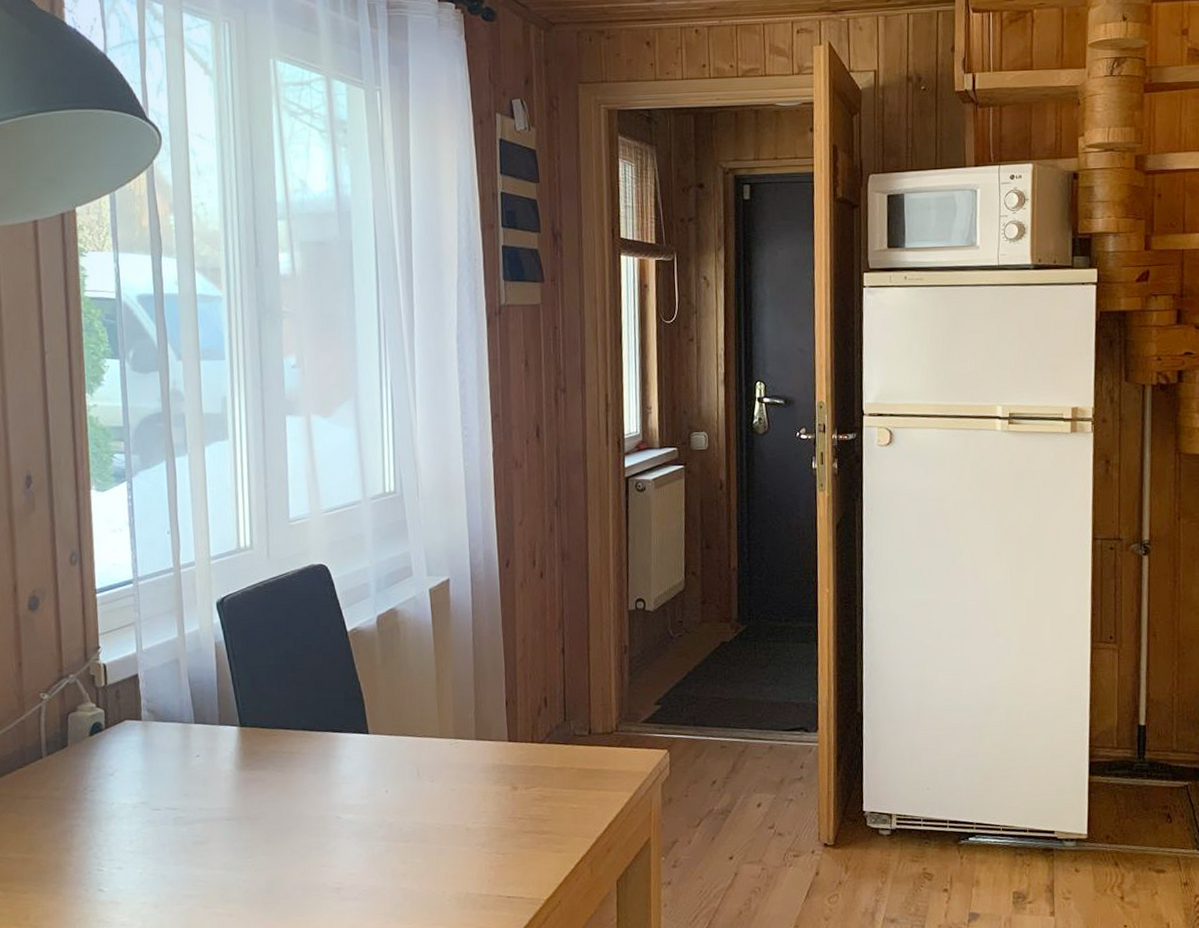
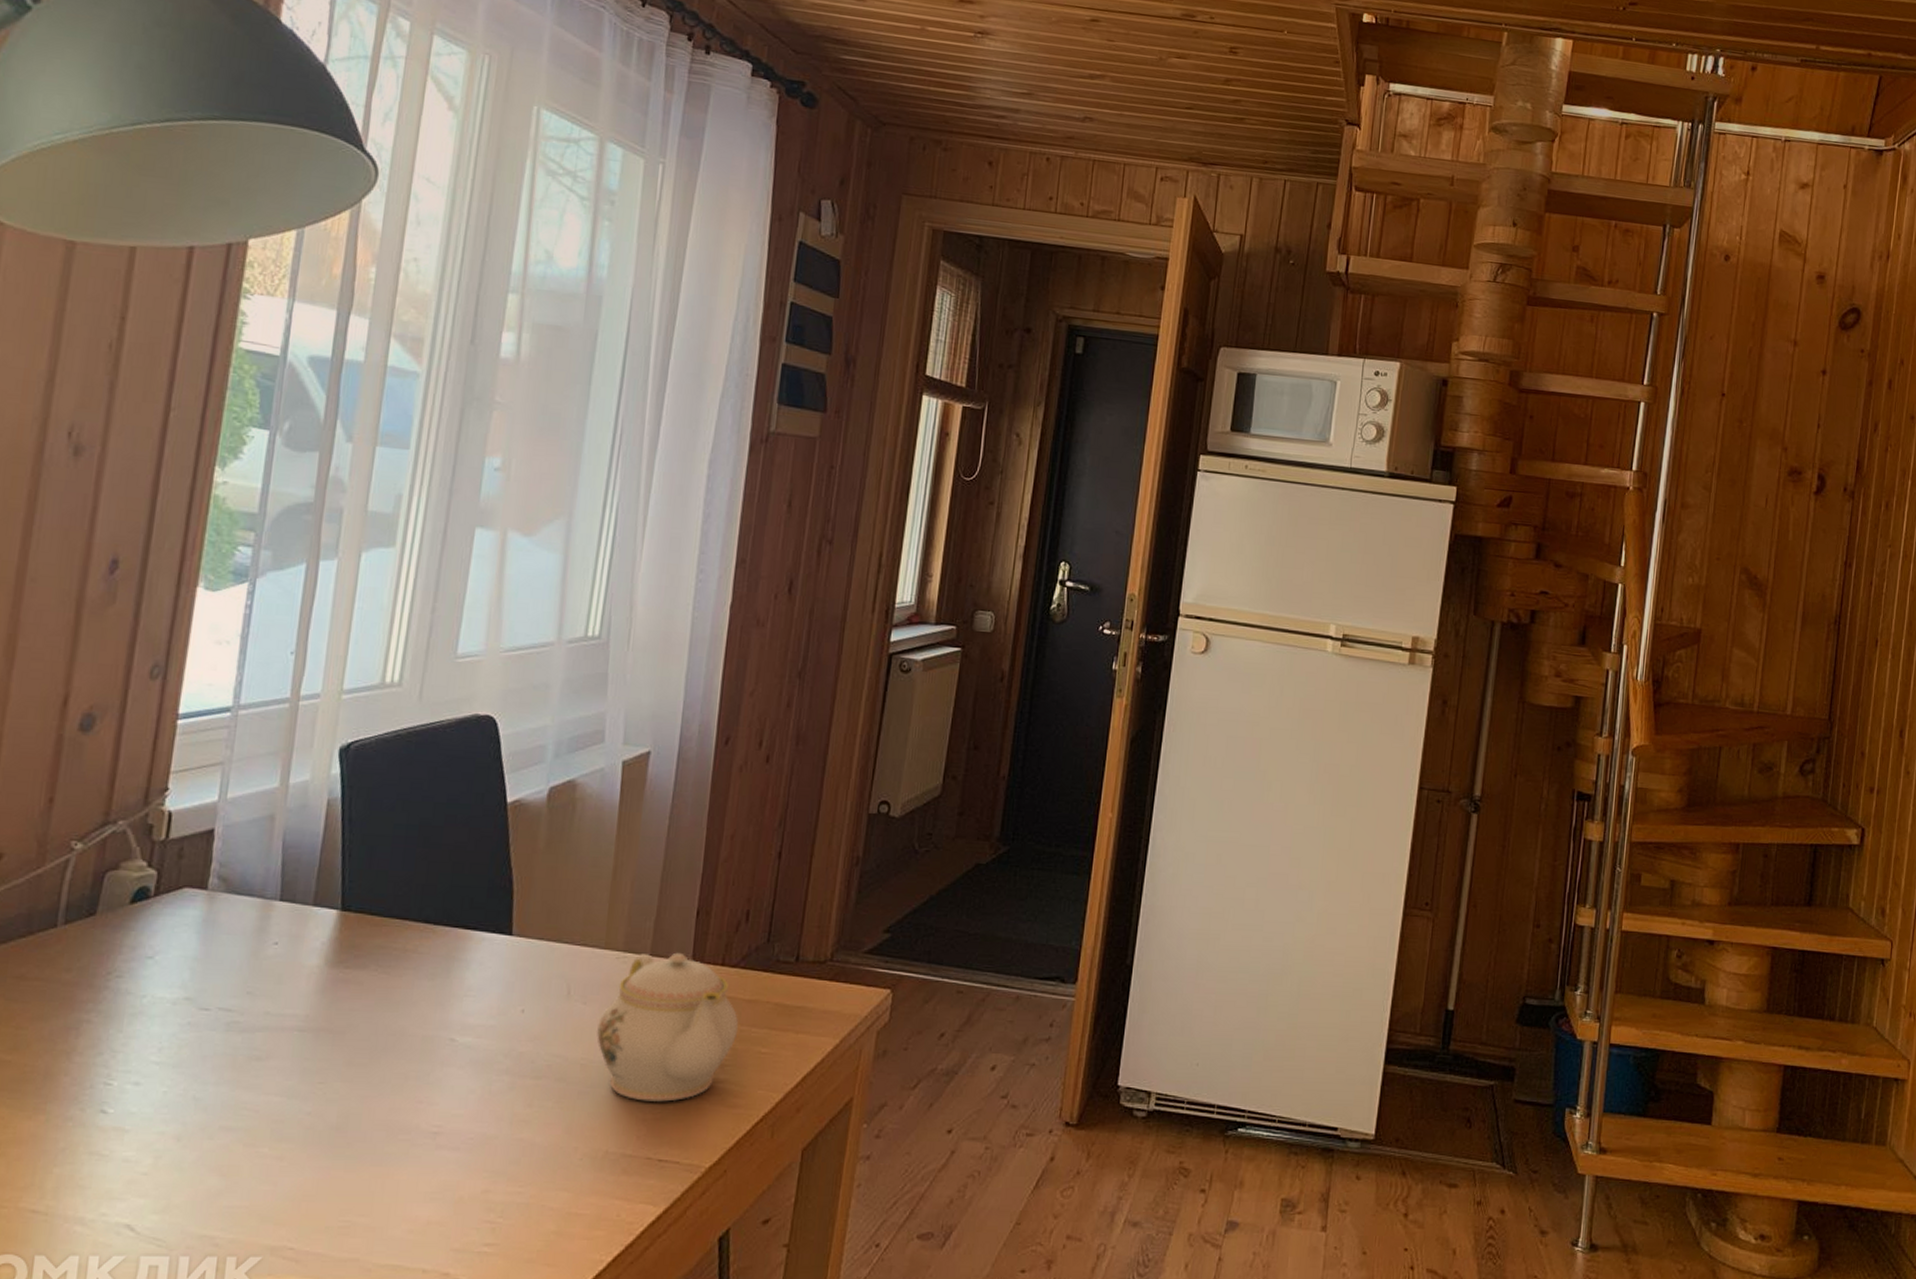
teapot: none [444,735,553,853] -> present [597,952,739,1102]

